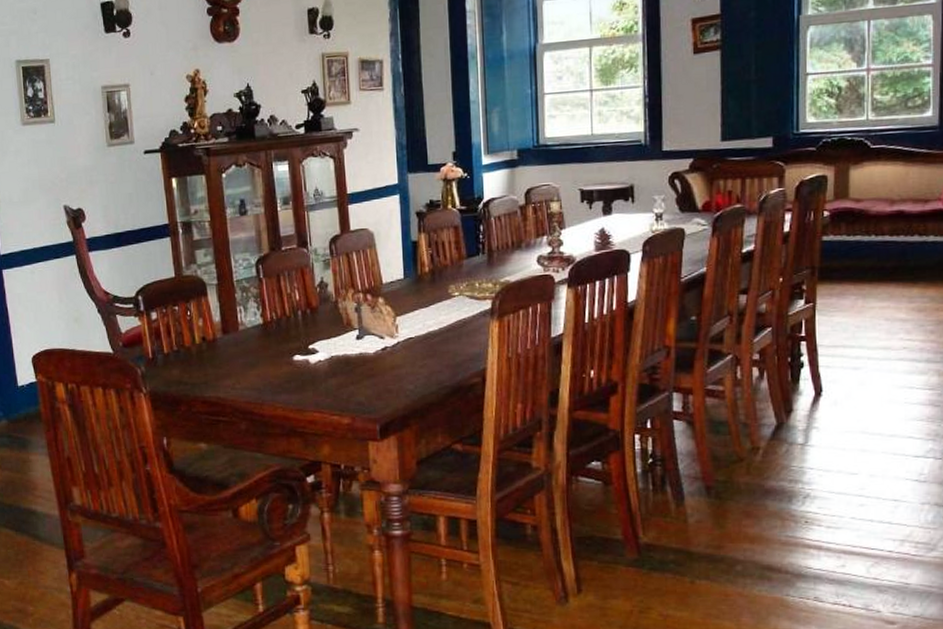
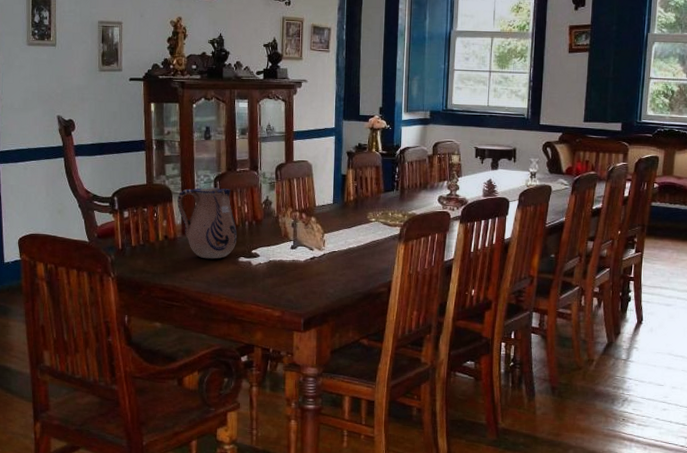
ceramic pitcher: none [213,272,290,361] -> present [177,187,238,259]

